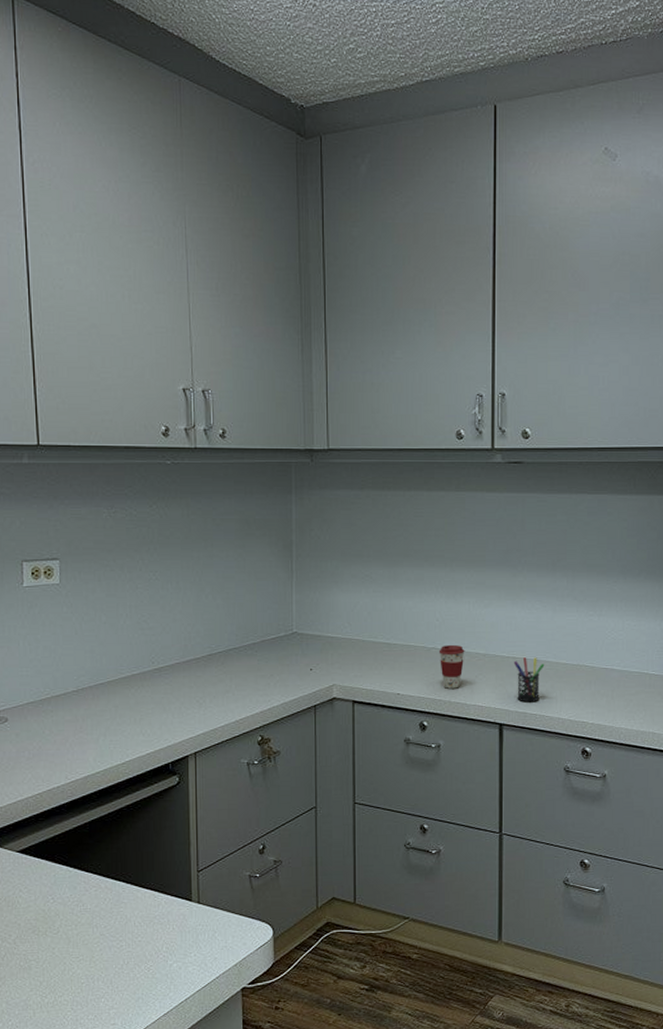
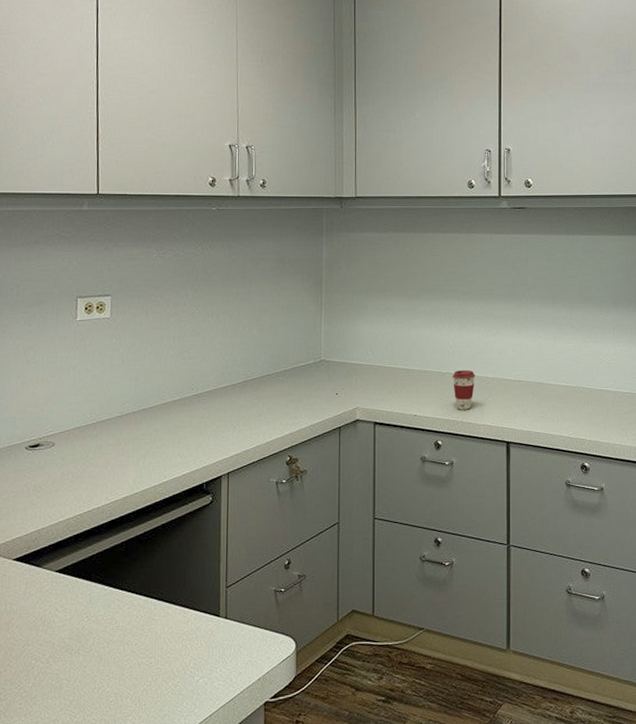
pen holder: present [513,657,545,703] -> none [519,380,547,422]

